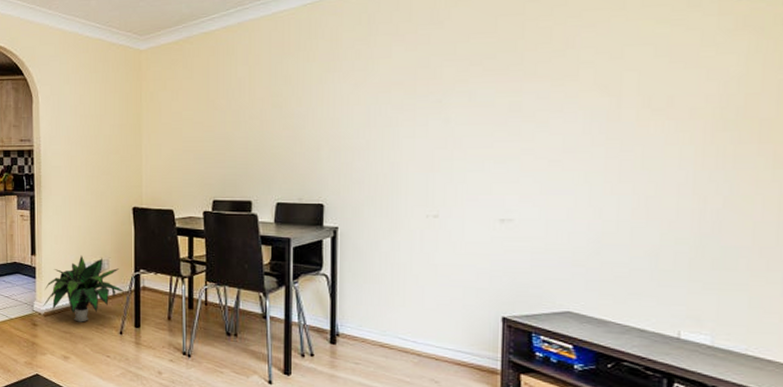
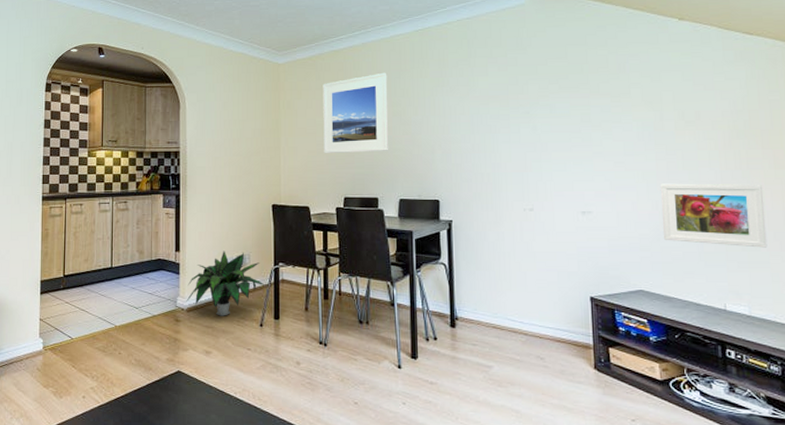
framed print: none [190,56,267,152] -> present [323,72,389,154]
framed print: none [606,186,752,267] -> present [660,183,768,248]

